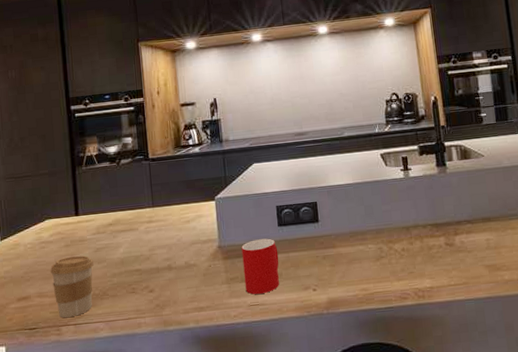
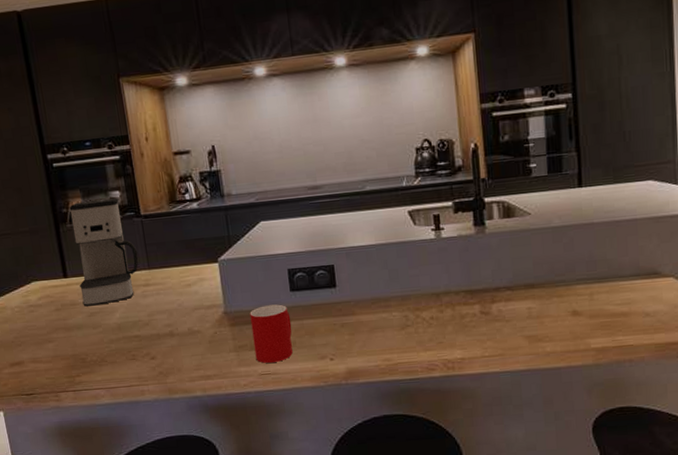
coffee cup: present [50,255,94,318] -> none [42,320,91,384]
coffee maker: none [86,144,145,242] -> present [69,198,139,307]

